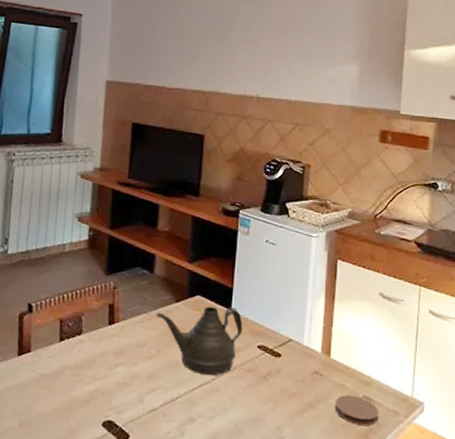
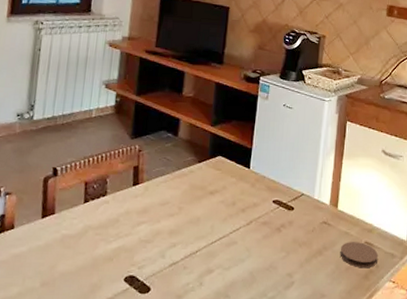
teapot: present [155,306,243,376] -> none [178,165,260,230]

